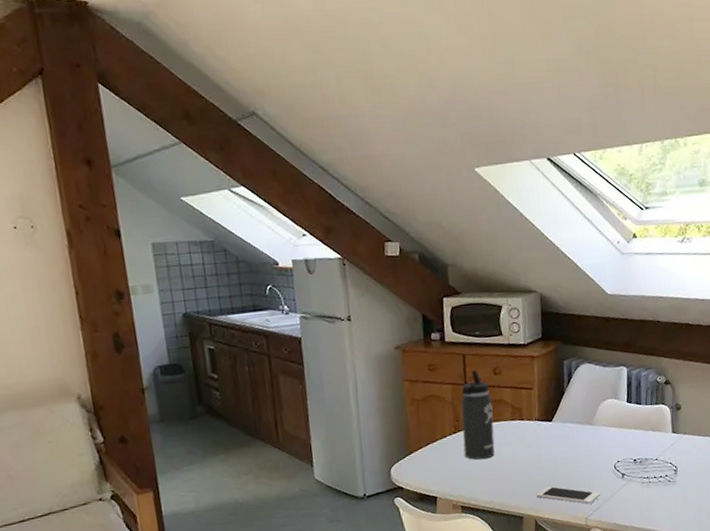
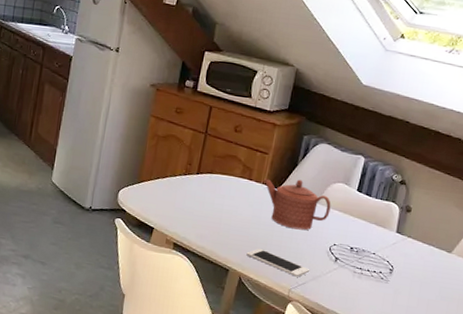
thermos bottle: present [461,370,495,460] -> none [188,123,228,207]
teapot: none [536,406,607,458] -> present [264,178,331,231]

